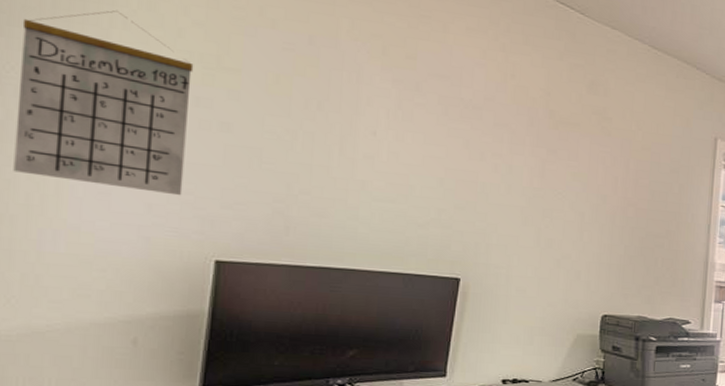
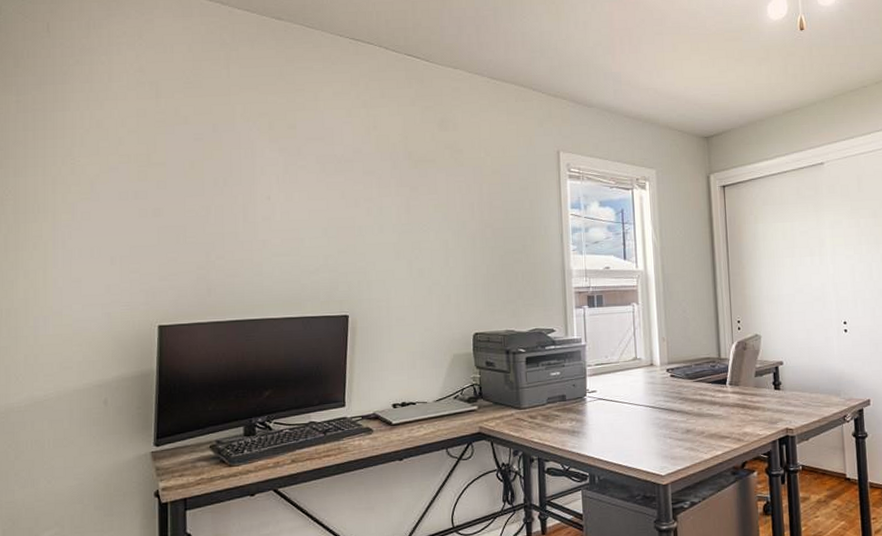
calendar: present [13,10,194,196] -> none [14,133,132,275]

